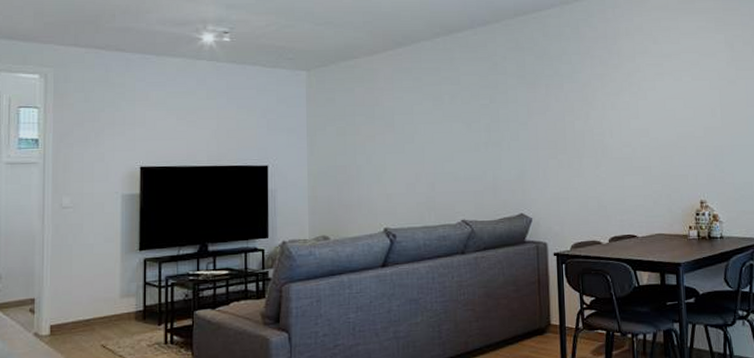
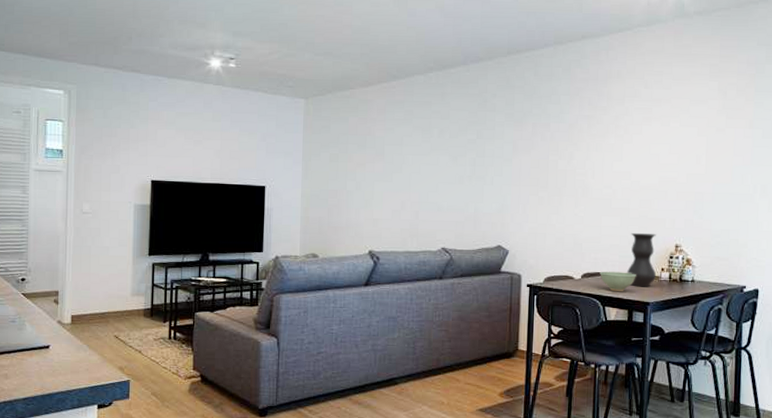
bowl: none [627,233,665,255] -> present [600,271,636,292]
vase: none [654,190,685,248] -> present [626,232,657,287]

